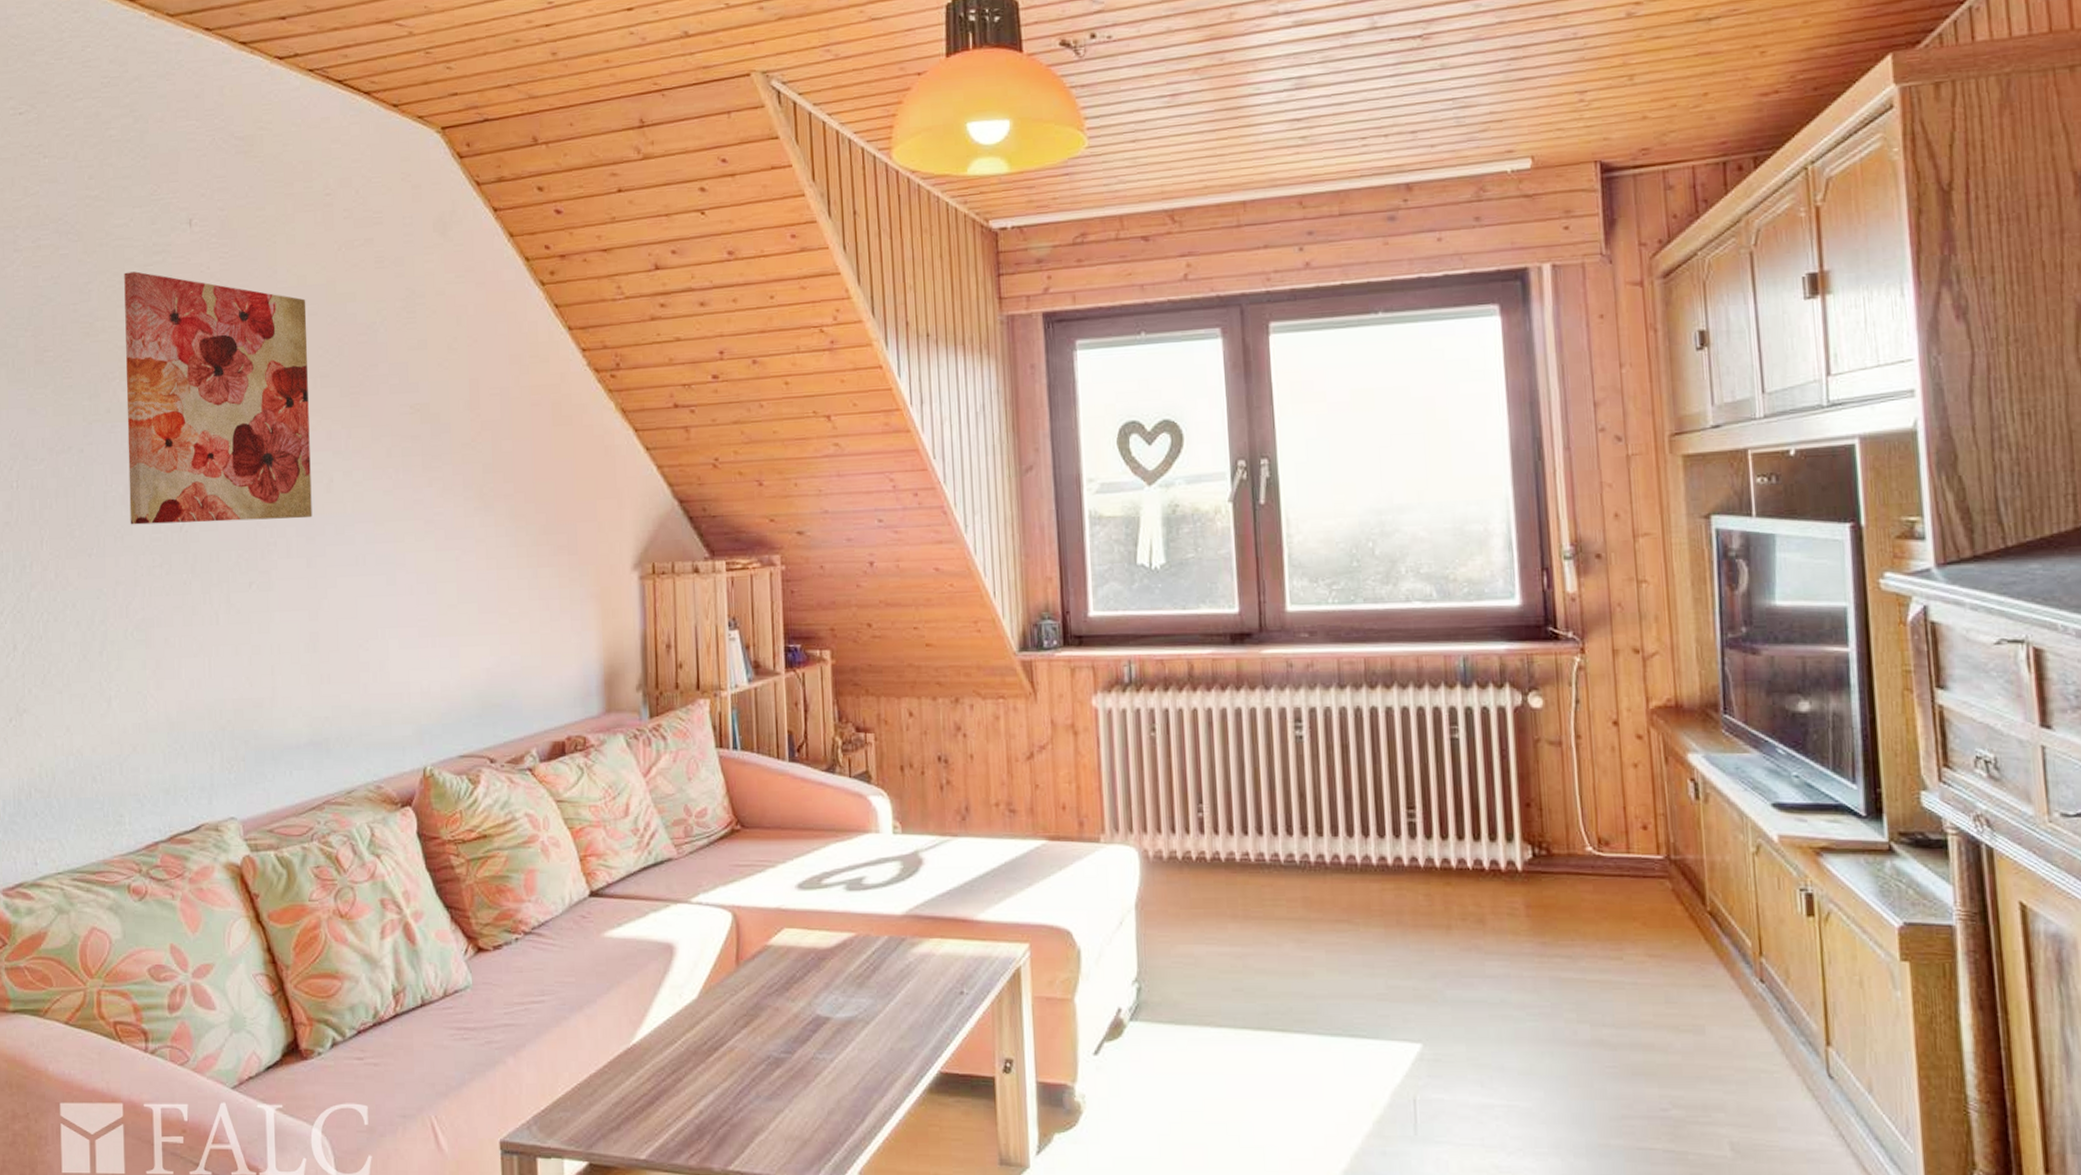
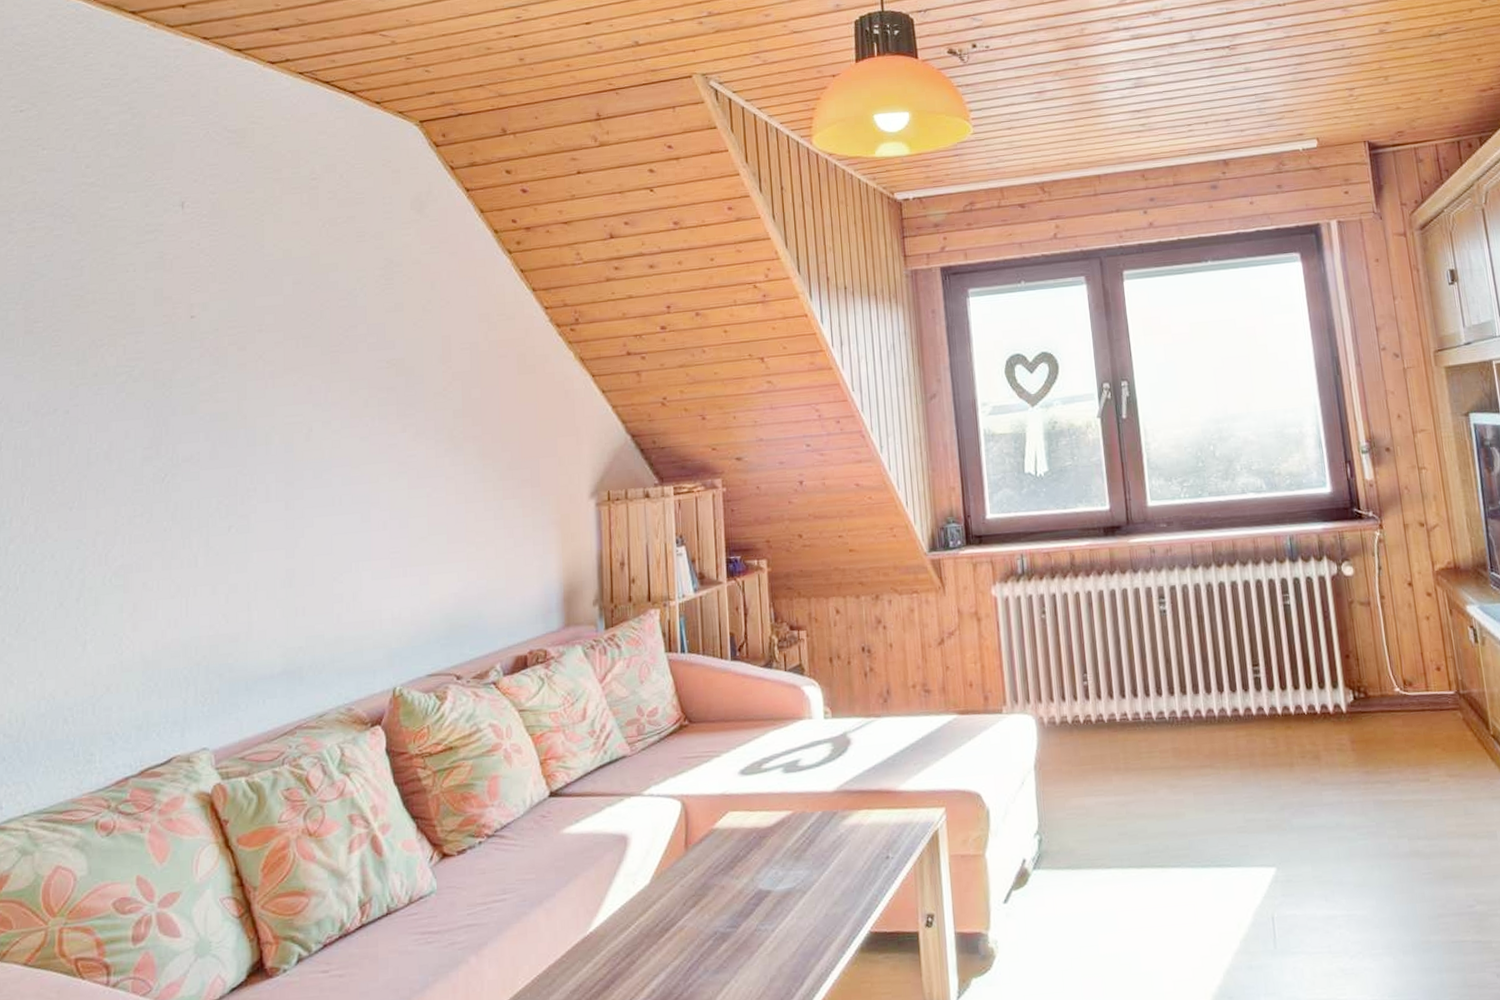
wall art: present [124,271,312,525] -> none [113,249,292,479]

